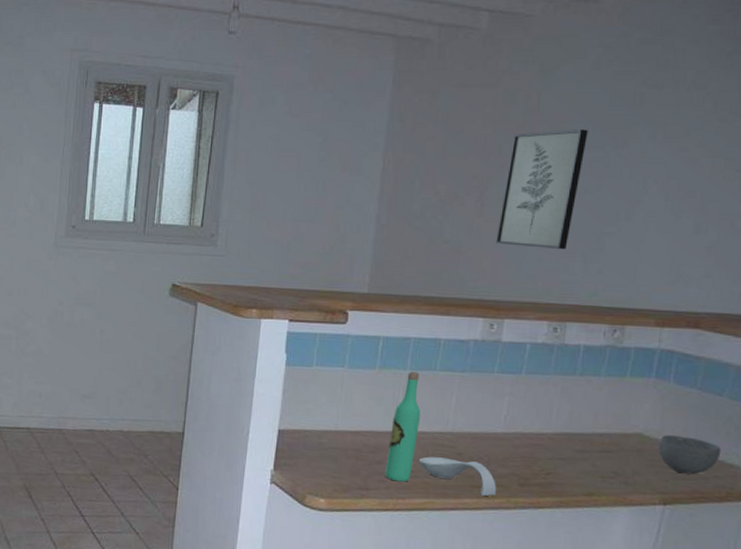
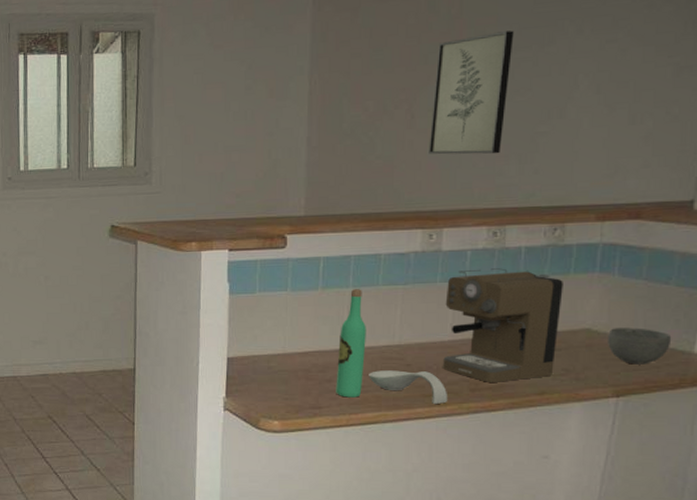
coffee maker: none [493,363,619,480] -> present [442,268,563,382]

